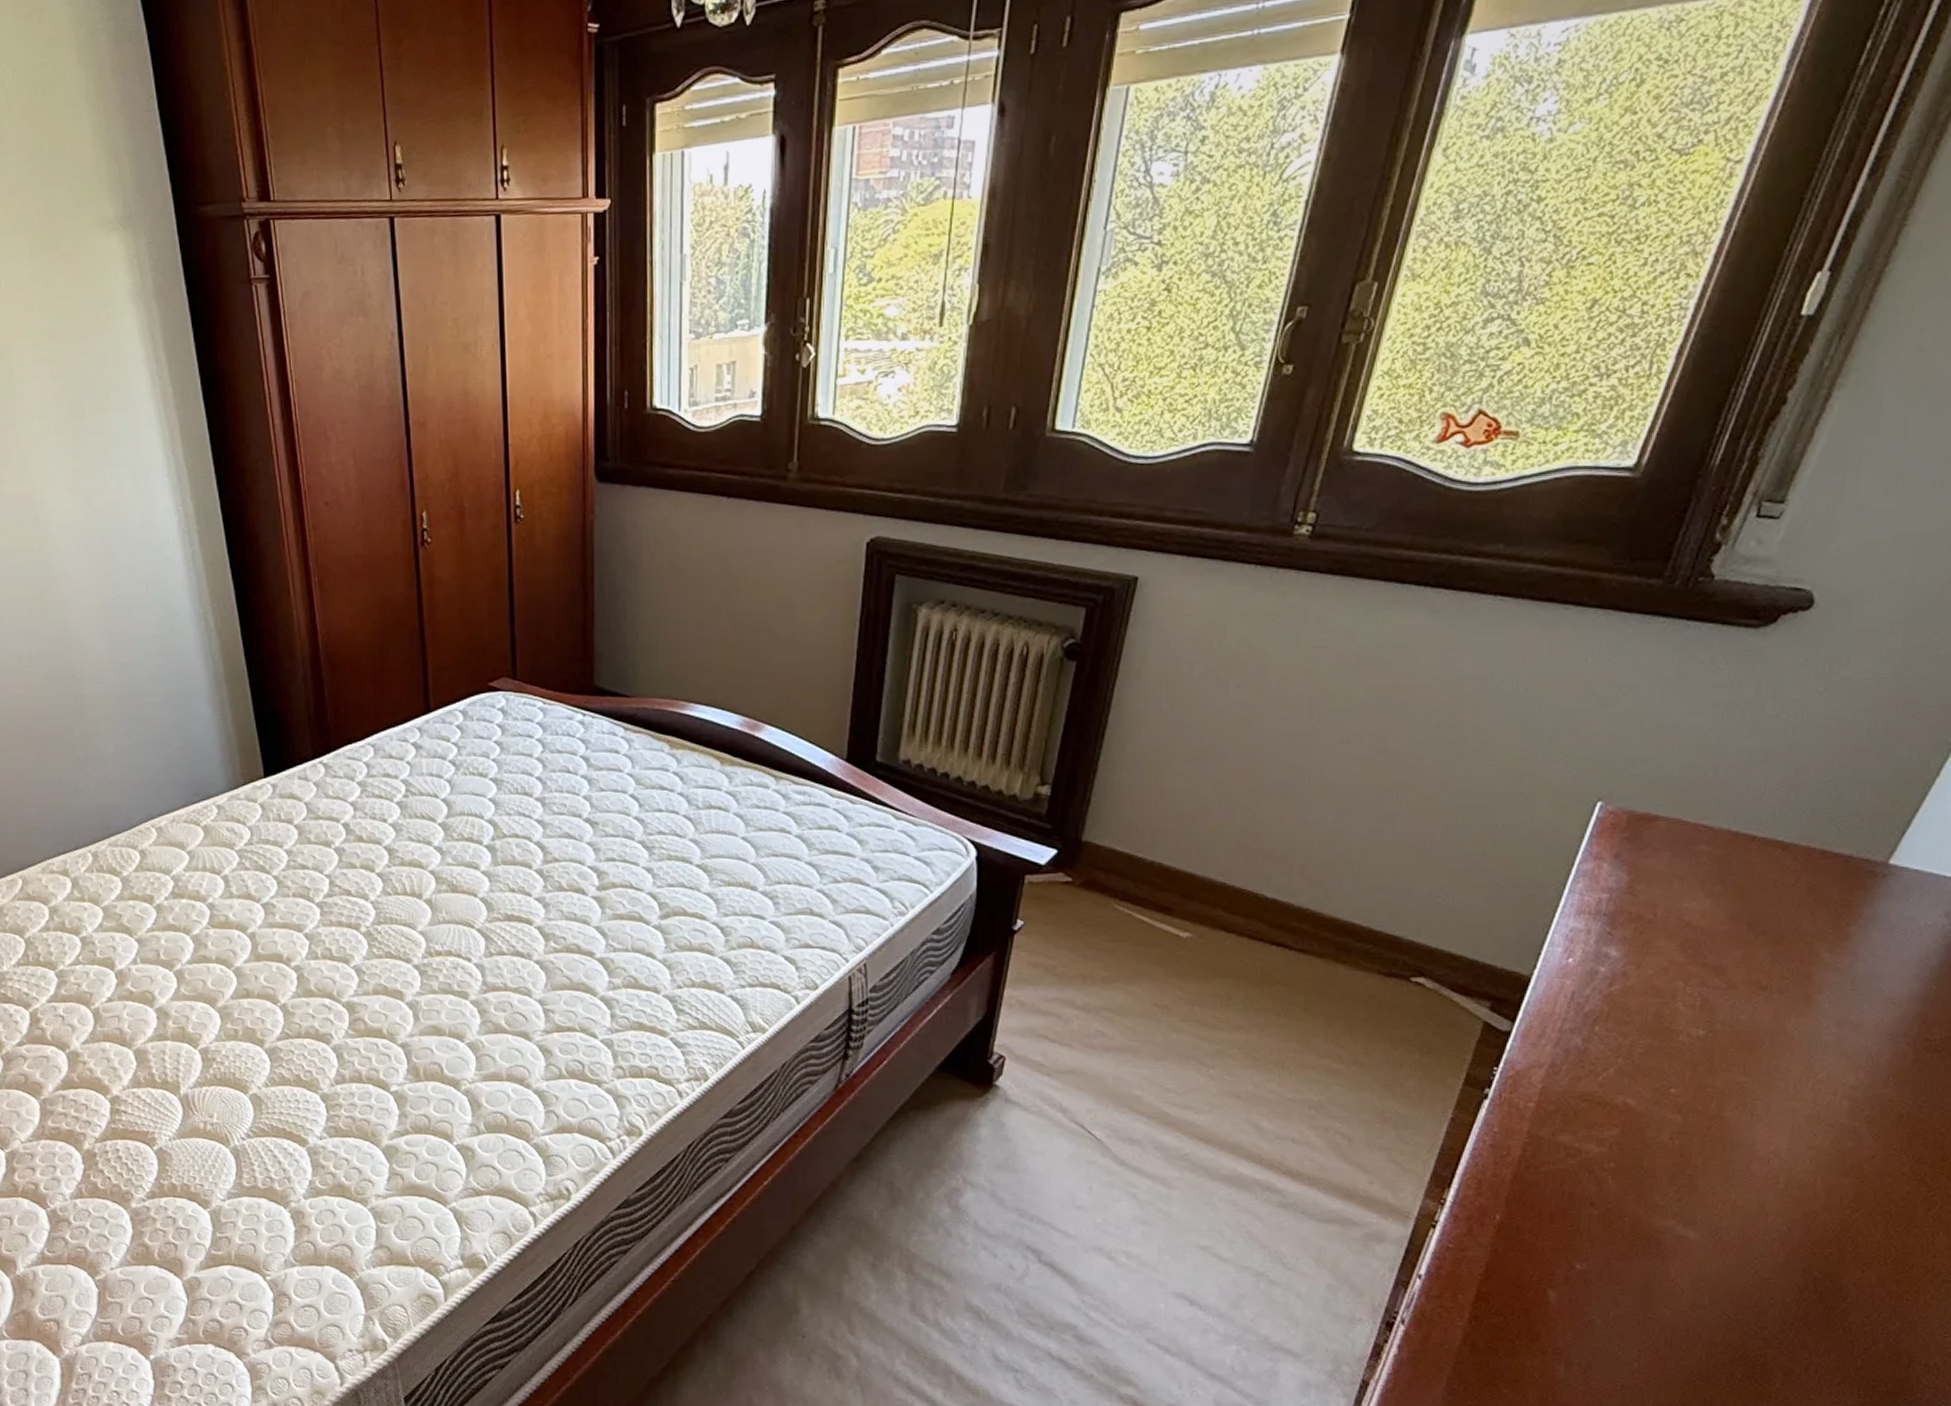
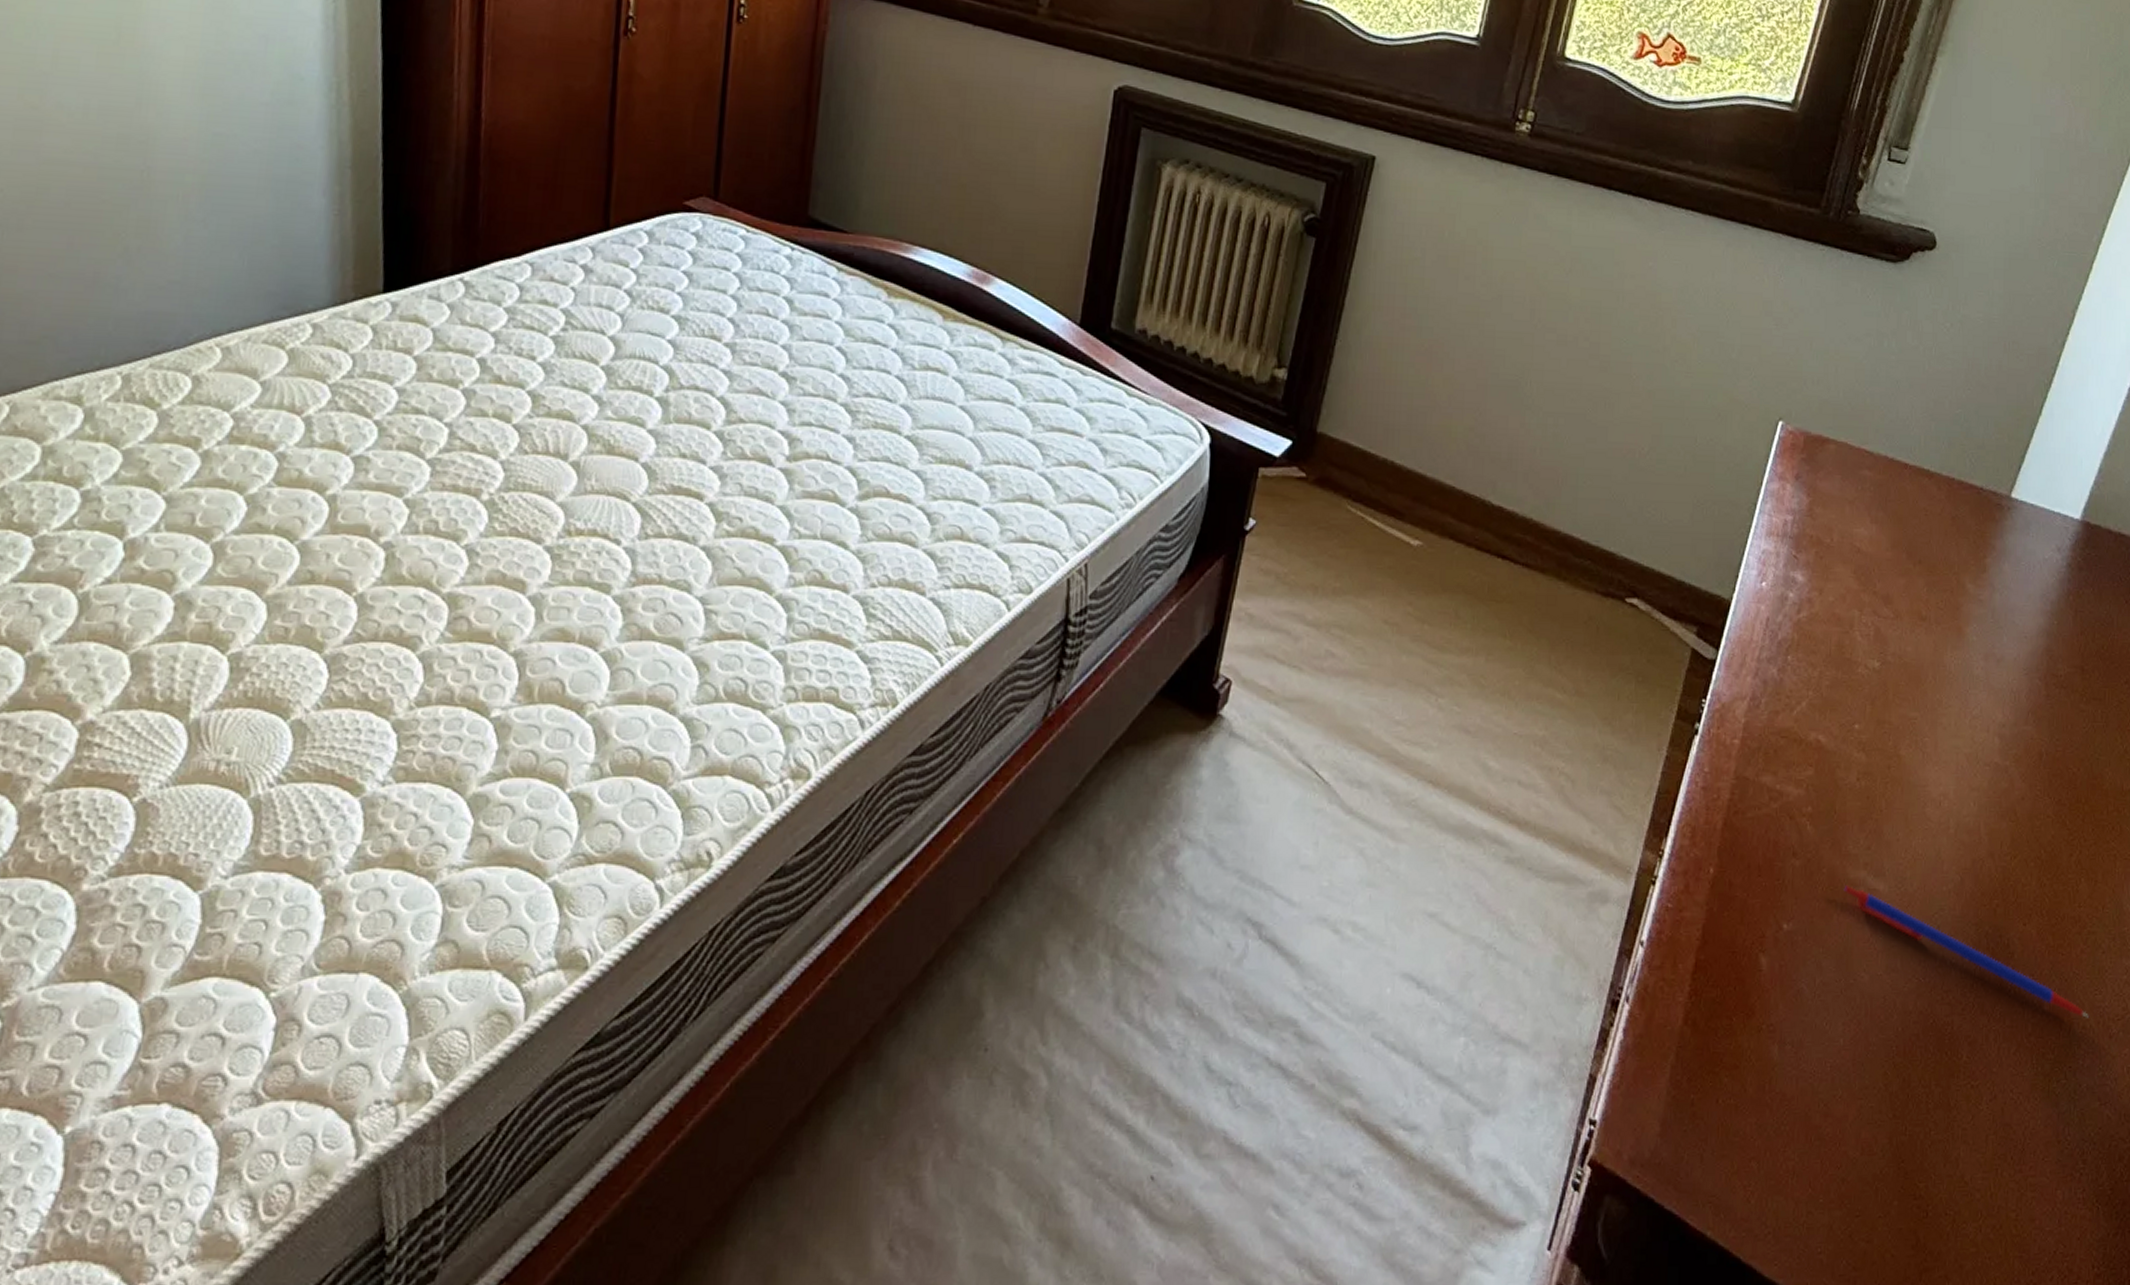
pen: none [1647,1231,1935,1357] -> present [1843,884,2090,1018]

